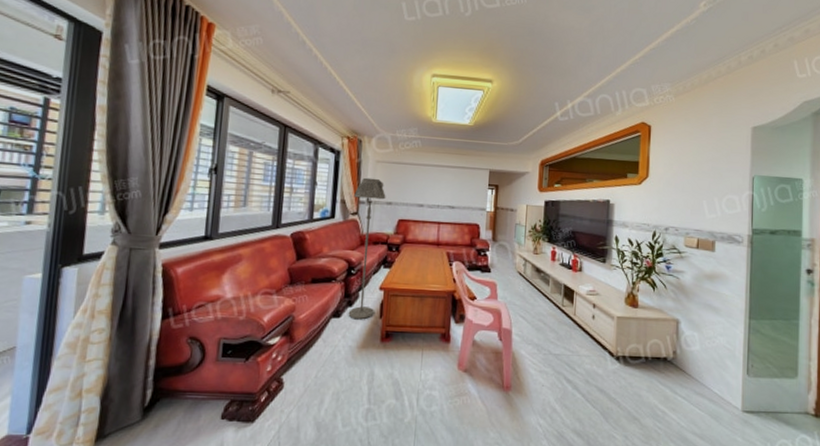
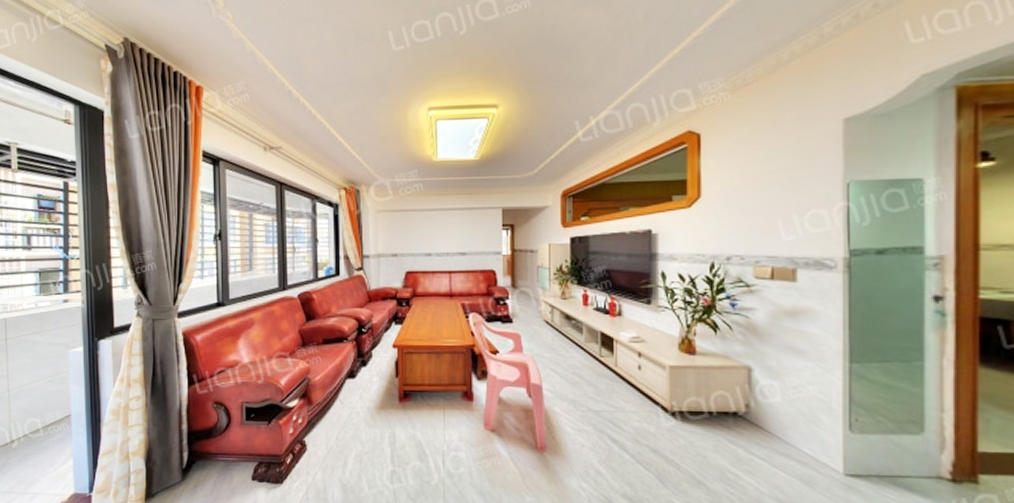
floor lamp: present [348,177,386,320] -> none [357,229,390,380]

